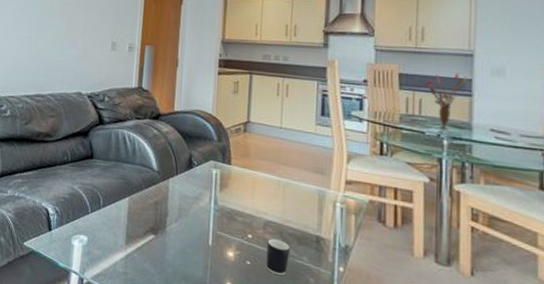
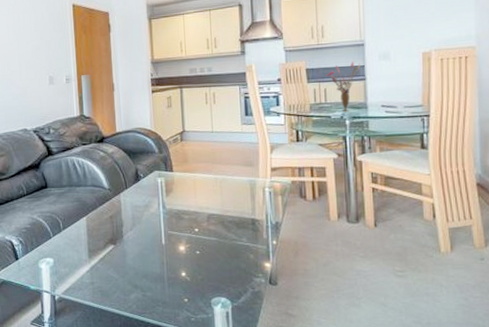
mug: present [266,238,291,276] -> none [212,228,232,258]

